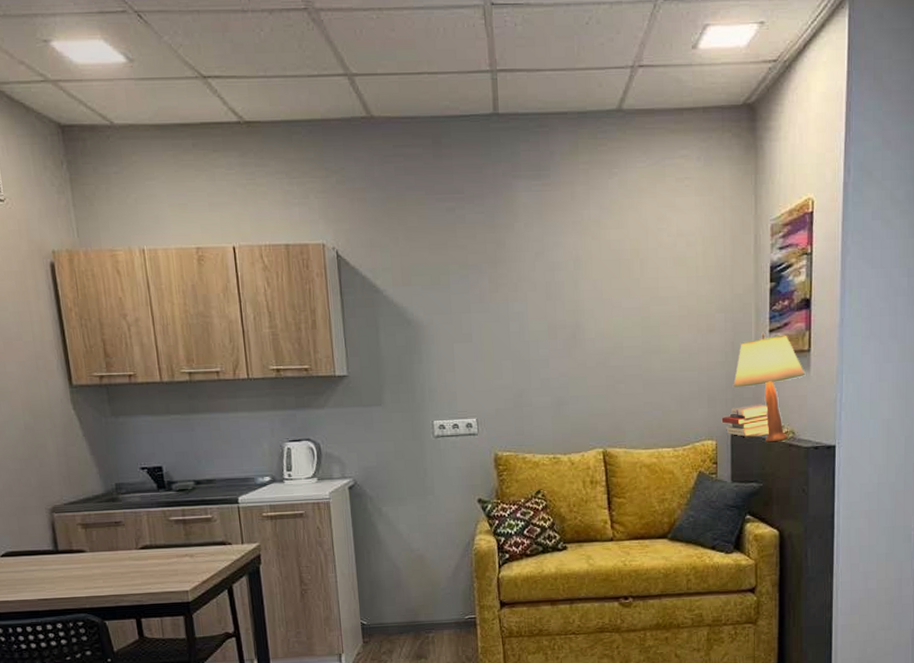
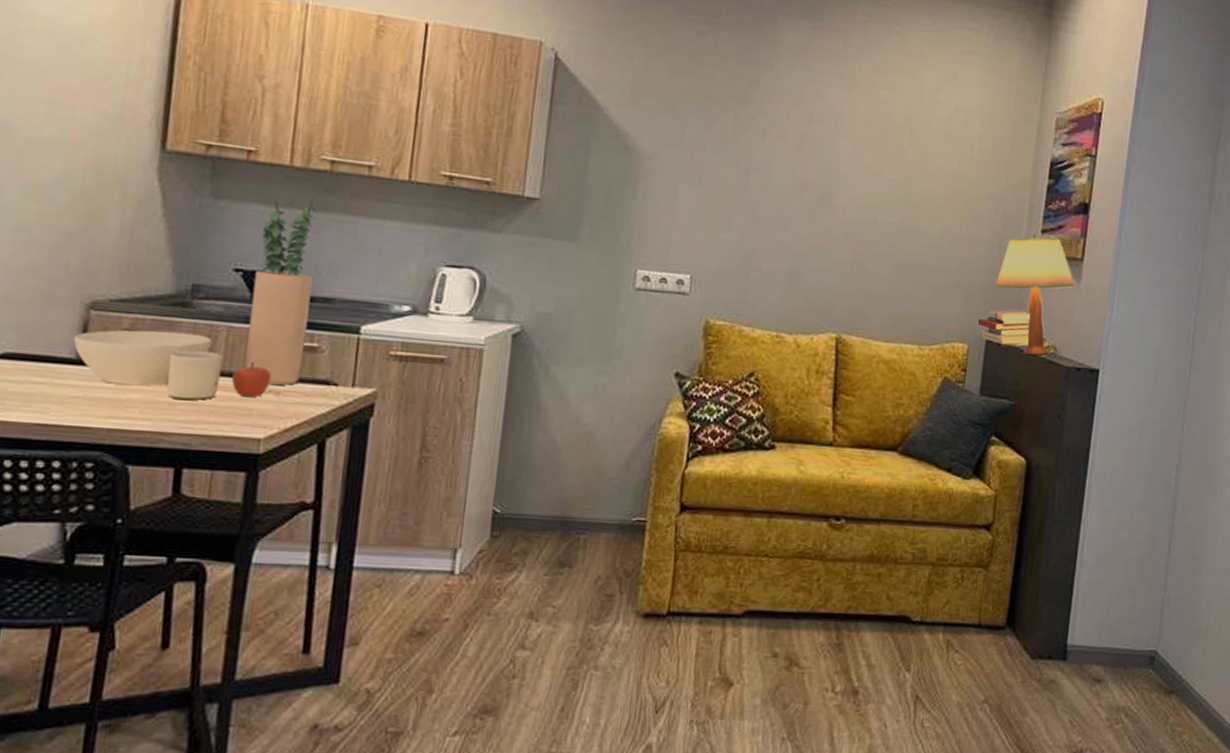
bowl: none [47,520,139,565] -> present [73,330,213,386]
mug: none [113,532,152,570] -> present [167,350,223,401]
vase: none [153,403,205,551] -> present [244,197,317,386]
fruit: none [158,535,185,562] -> present [232,362,272,397]

